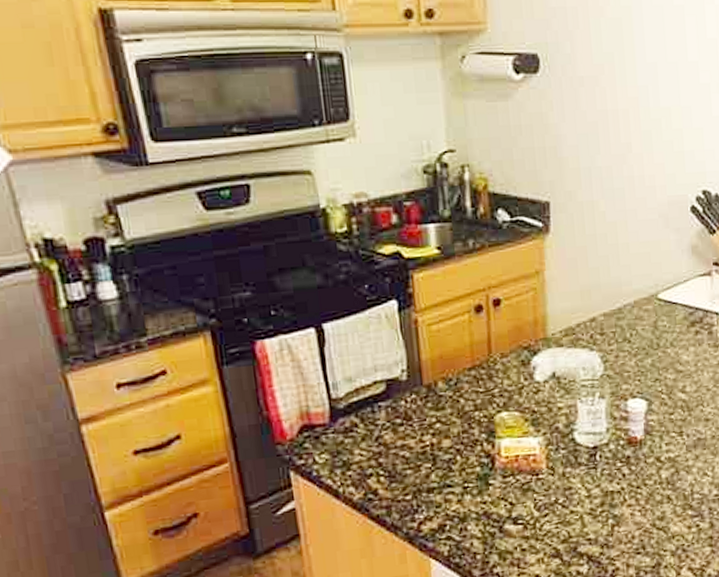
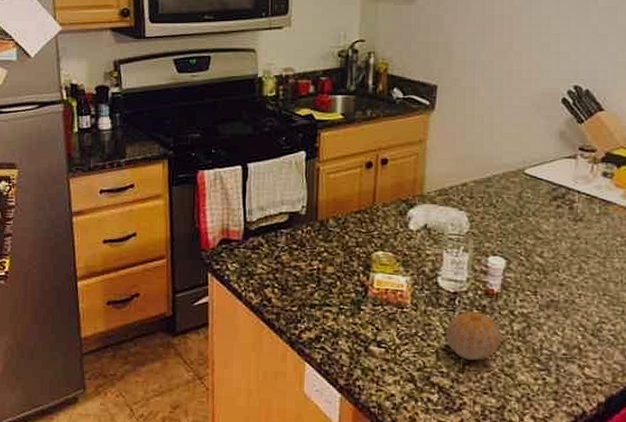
fruit: none [589,464,650,521] -> present [446,311,502,360]

